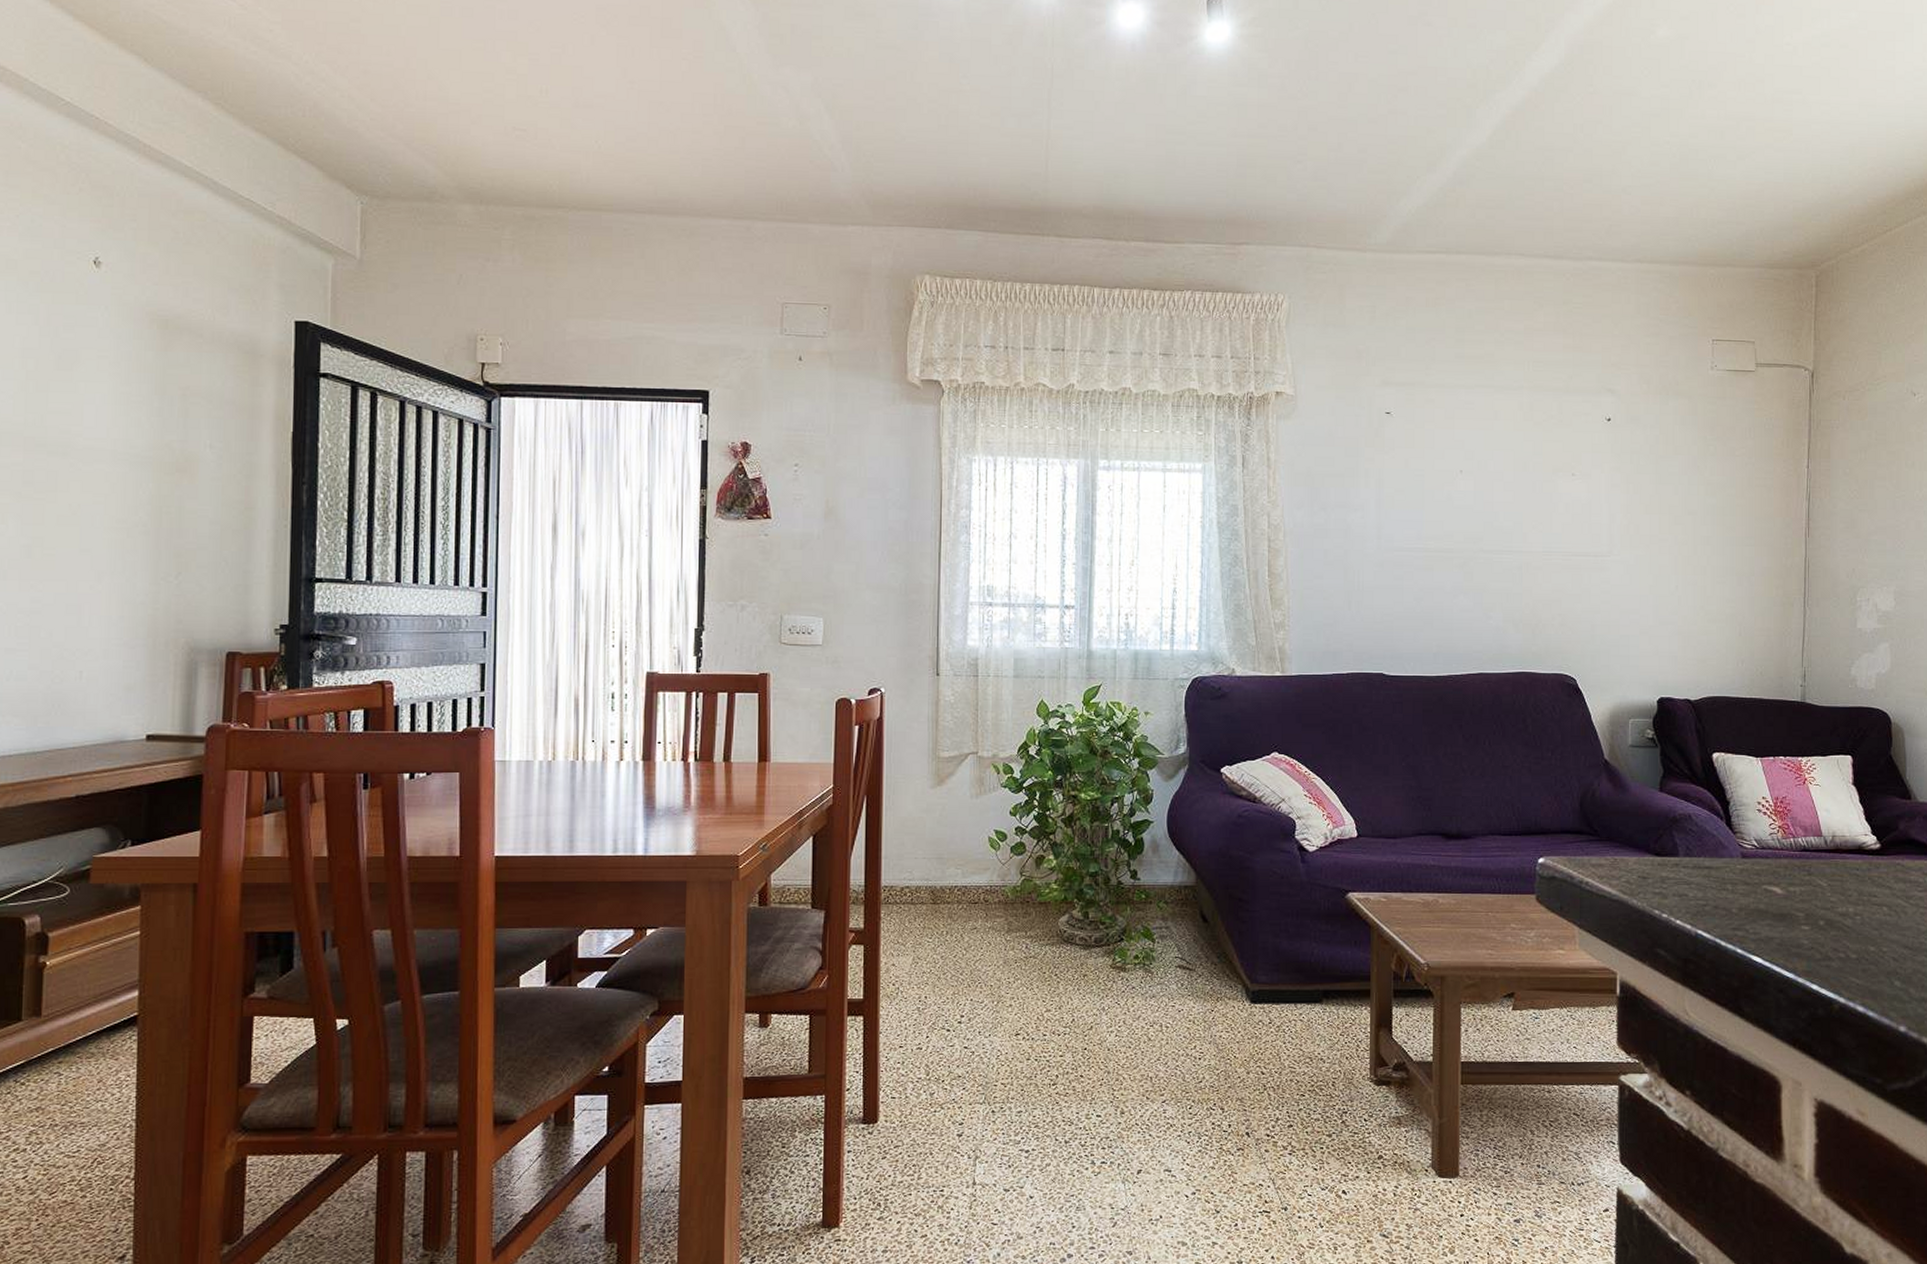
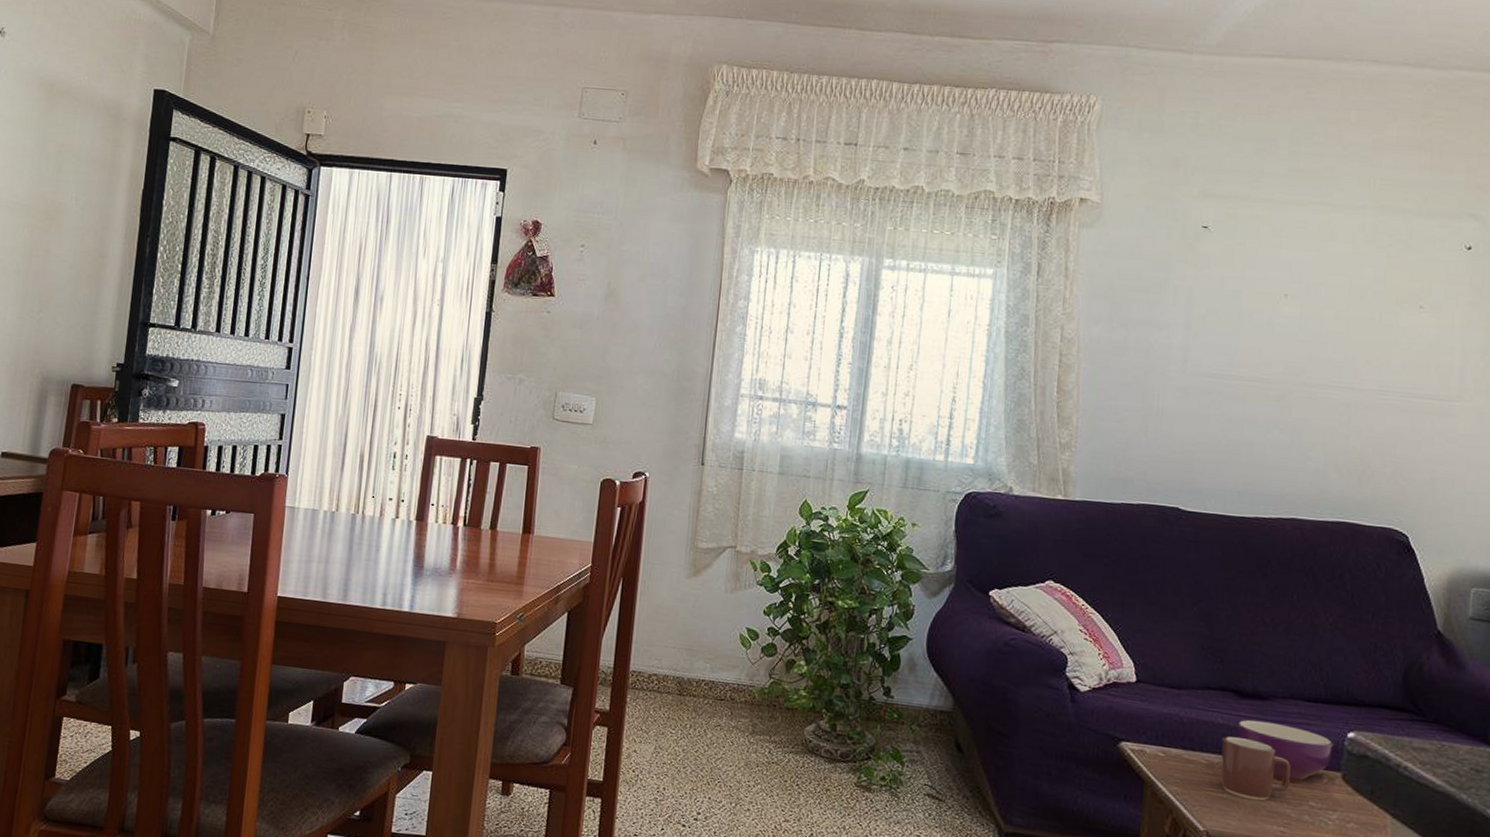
mug: none [1435,874,1493,930] -> present [1220,735,1291,802]
bowl: none [1446,858,1527,910] -> present [1237,719,1333,785]

